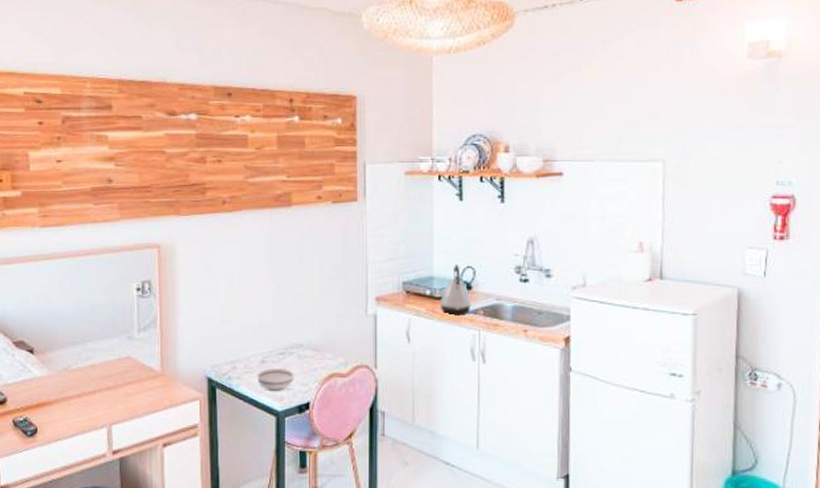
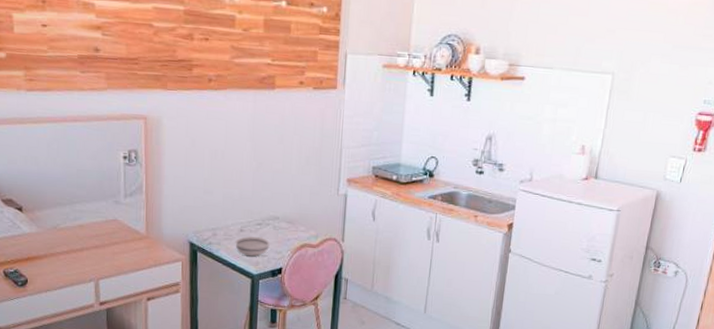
kettle: present [439,265,472,314] -> none [403,154,432,199]

